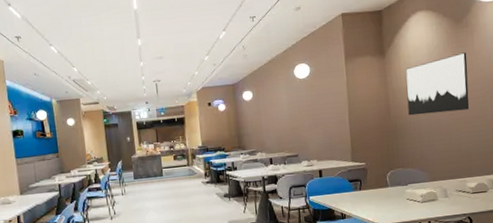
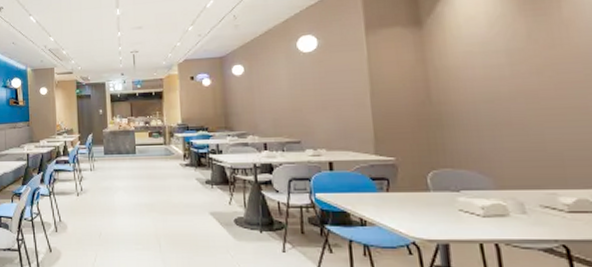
wall art: present [406,52,469,116] -> none [454,22,558,102]

